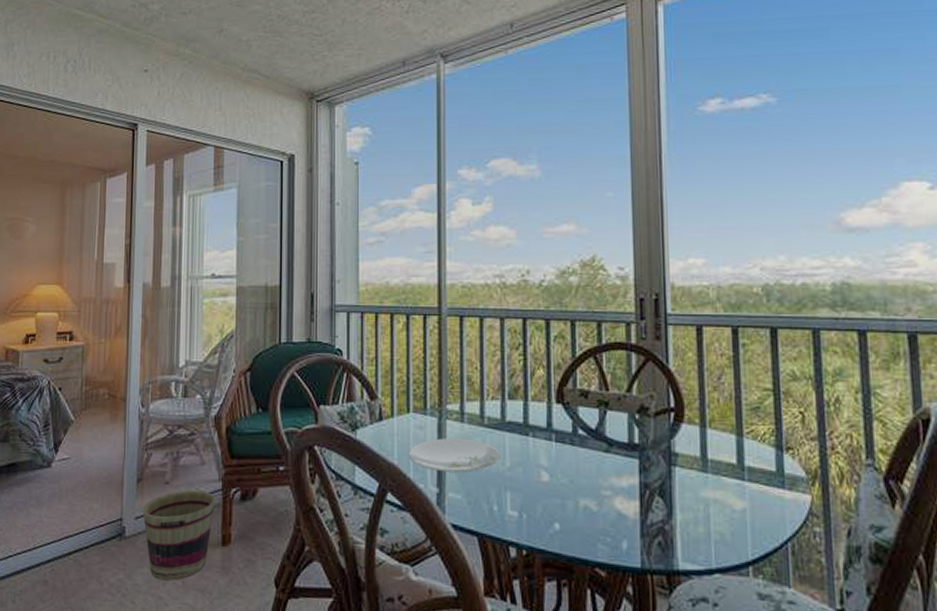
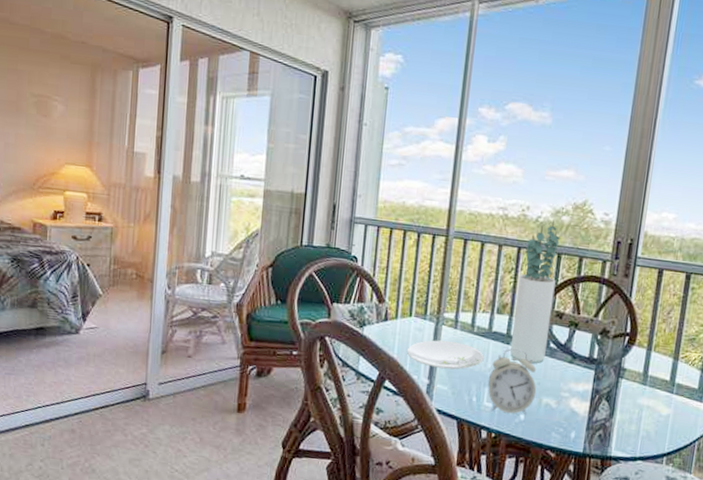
basket: present [142,490,216,581] -> none [165,364,234,437]
alarm clock: none [509,441,570,523] -> present [488,348,537,414]
vase: none [528,281,576,457] -> present [510,219,560,364]

